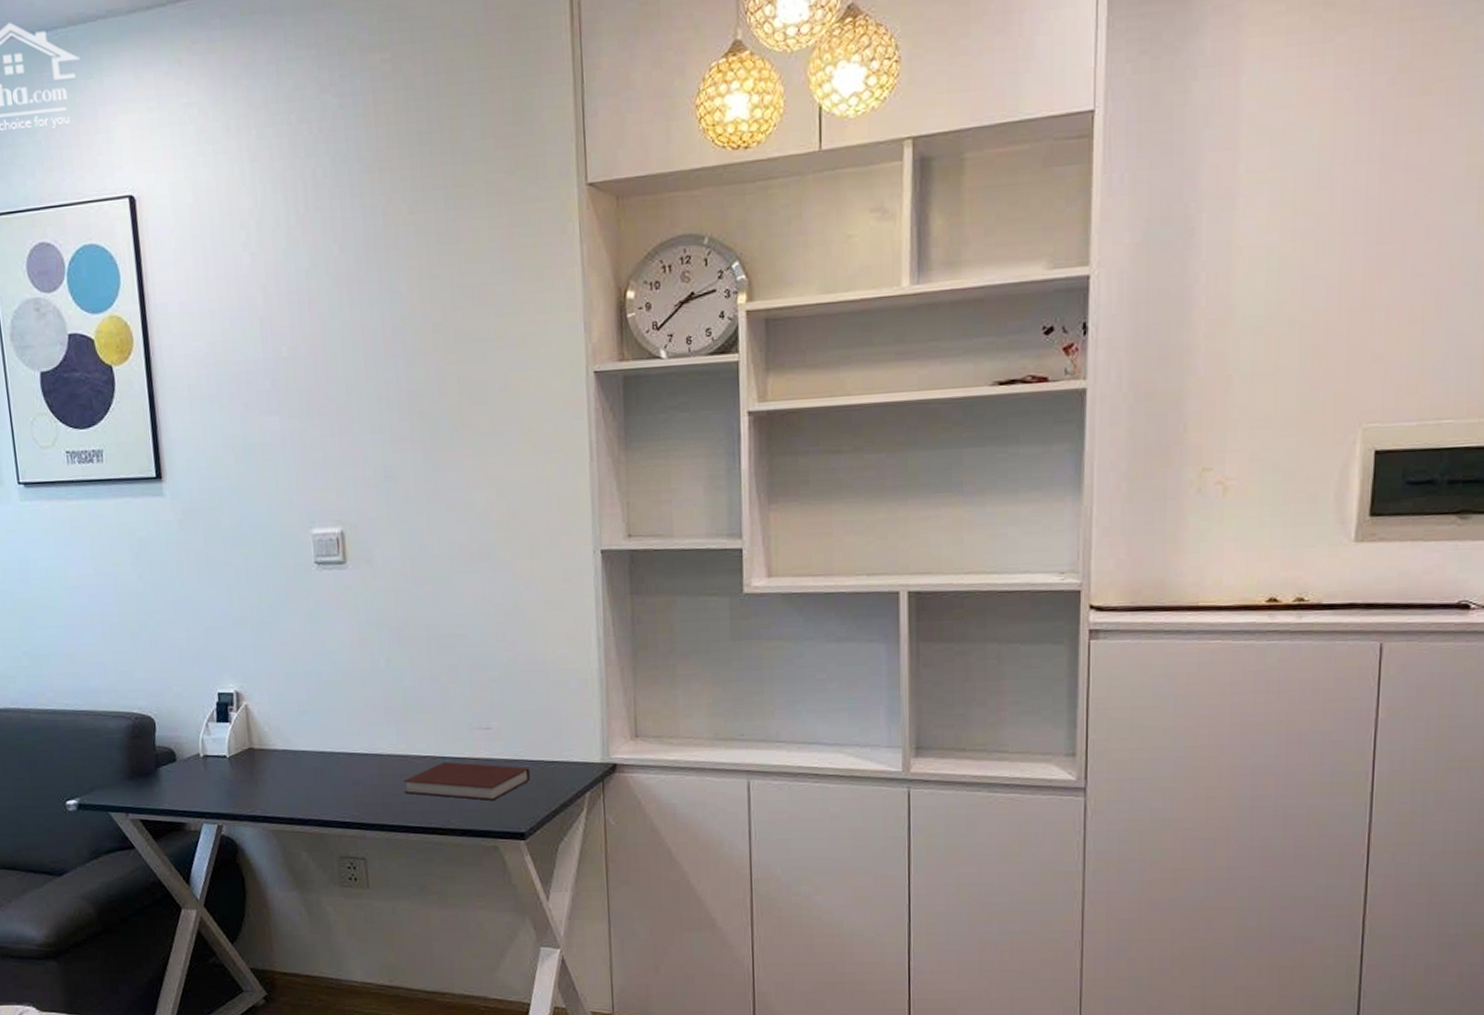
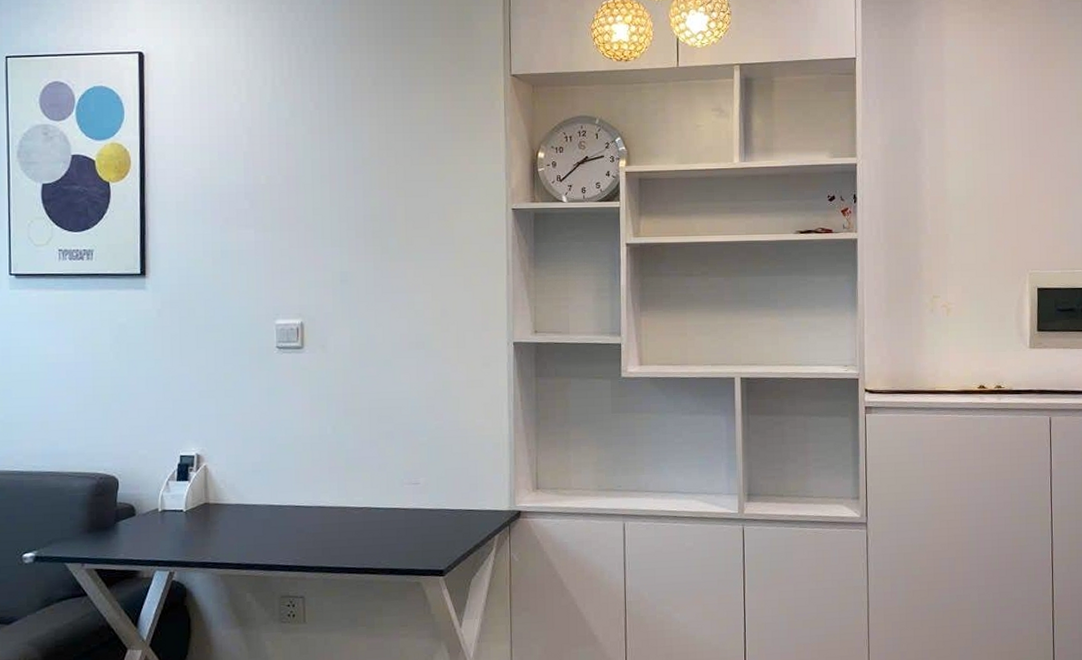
notebook: present [404,762,530,801] -> none [342,512,450,544]

